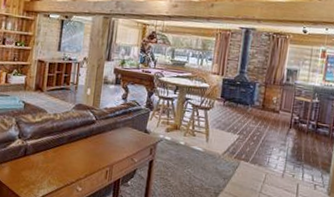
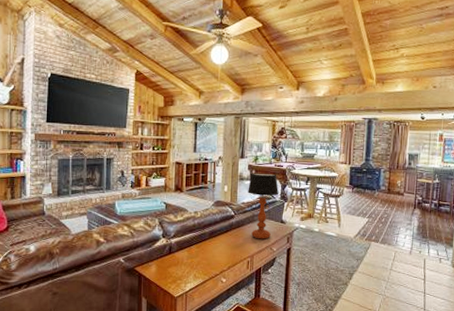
table lamp: none [112,77,145,149] -> present [248,173,279,239]

